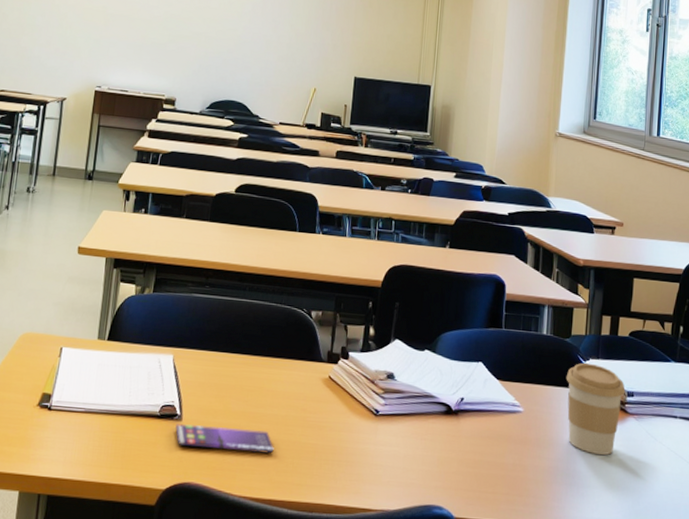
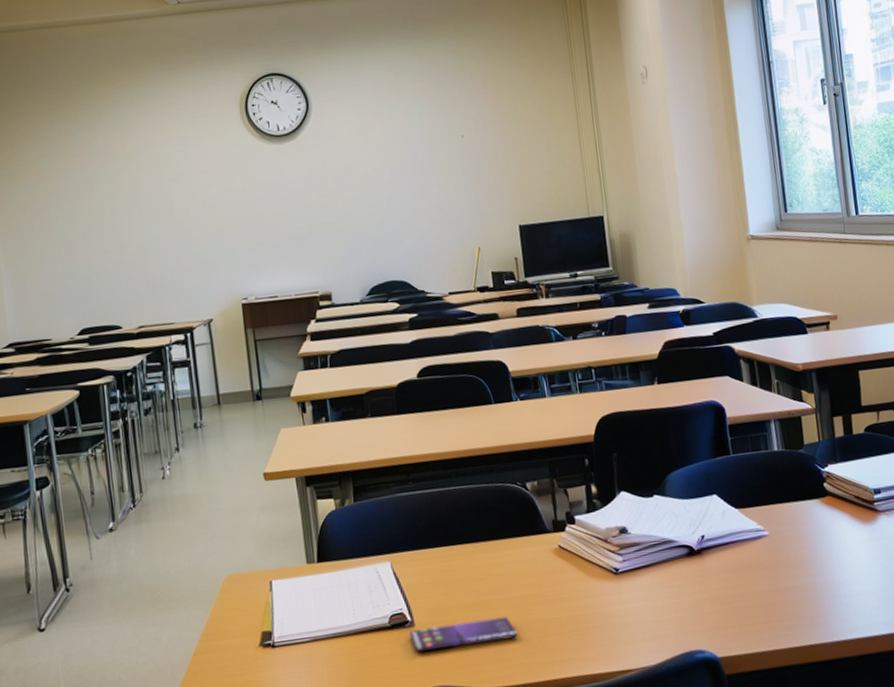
coffee cup: present [566,362,625,456] -> none [806,469,872,561]

